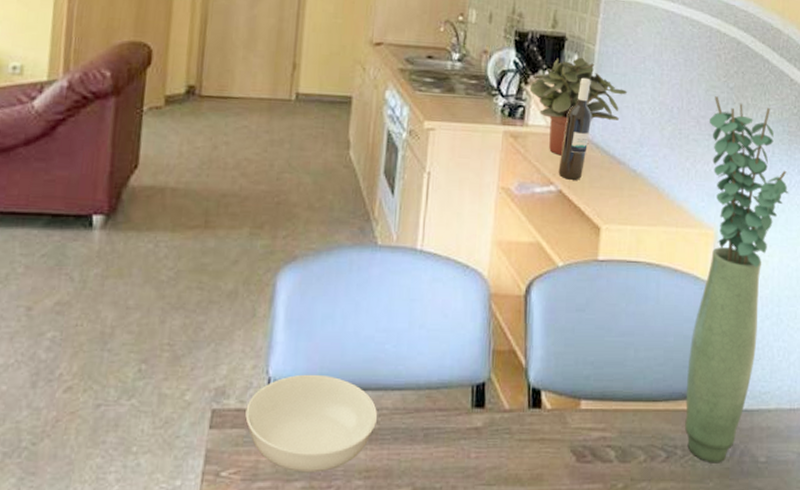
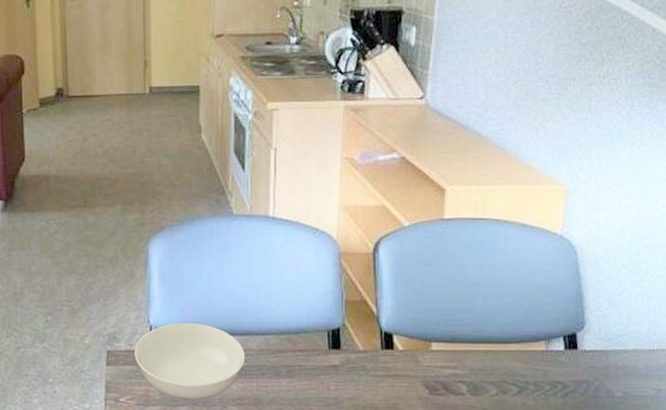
potted plant: present [529,57,627,156] -> none [368,28,469,125]
wine bottle: present [558,77,592,180] -> none [400,48,433,147]
vase: present [685,96,789,464] -> none [537,54,650,398]

